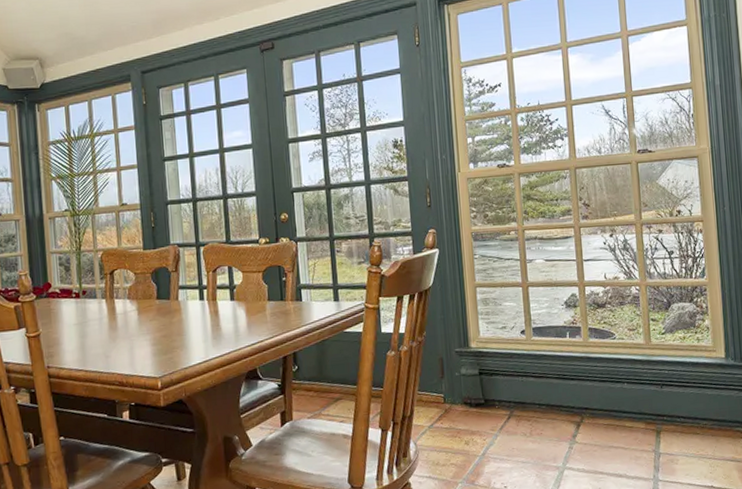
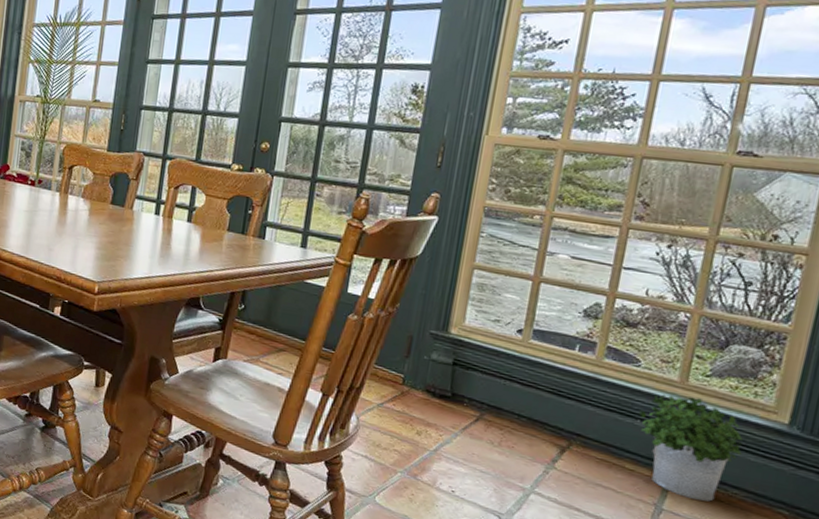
potted plant: none [624,353,701,439] -> present [639,394,743,502]

